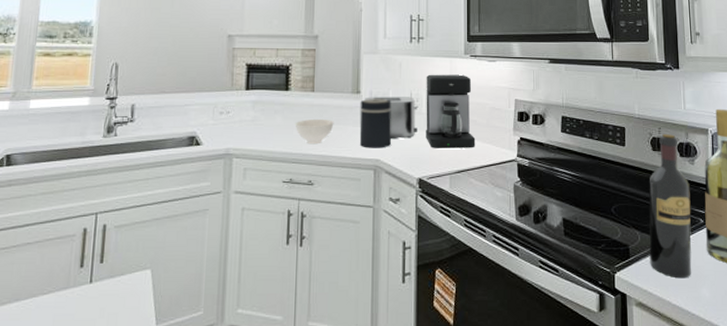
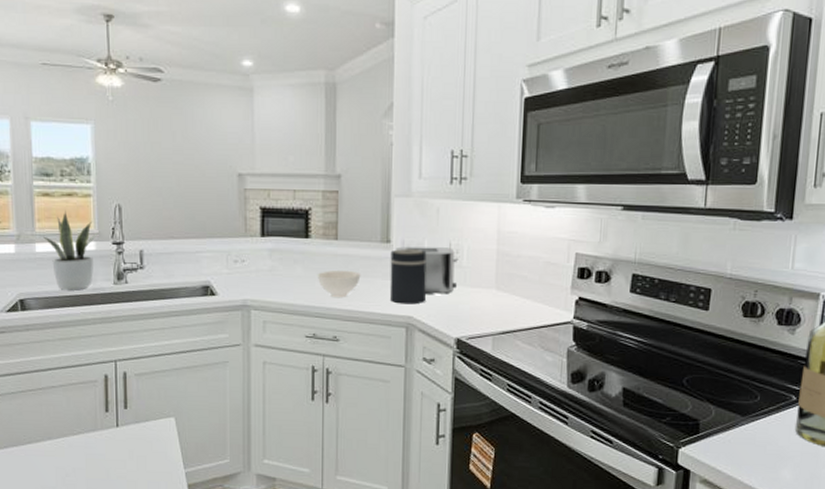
potted plant: none [36,69,95,144] -> present [41,211,100,290]
coffee maker: present [426,74,476,148] -> none [466,222,525,308]
wine bottle: present [649,134,692,279] -> none [723,298,785,458]

